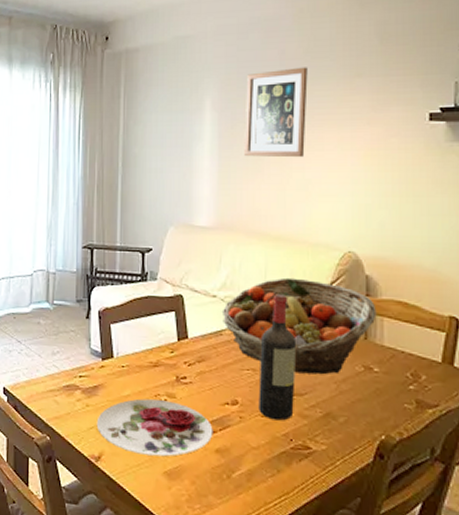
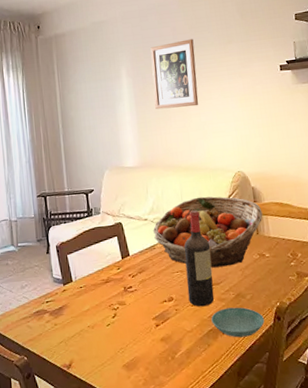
plate: present [96,398,213,457] -> none [64,308,158,356]
saucer: none [286,428,360,472] -> present [211,307,264,338]

